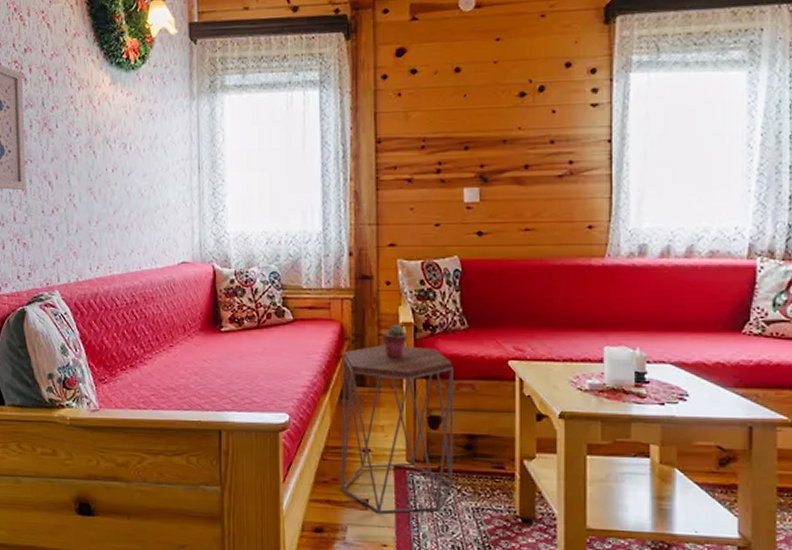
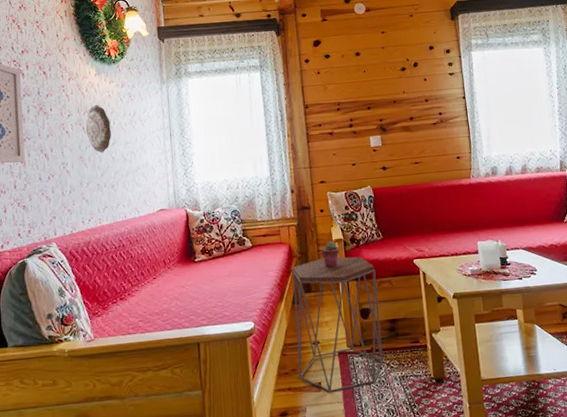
decorative plate: none [96,122,127,186] -> present [85,104,111,153]

